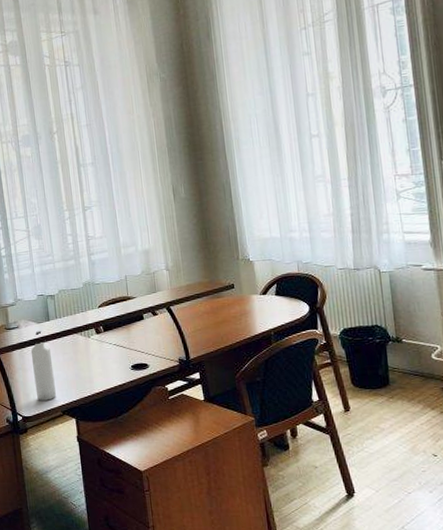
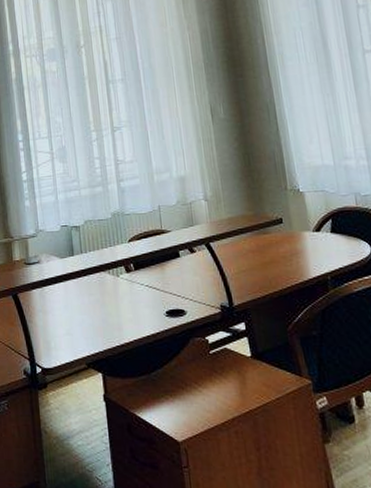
water bottle: present [30,330,56,401] -> none [52,266,80,350]

